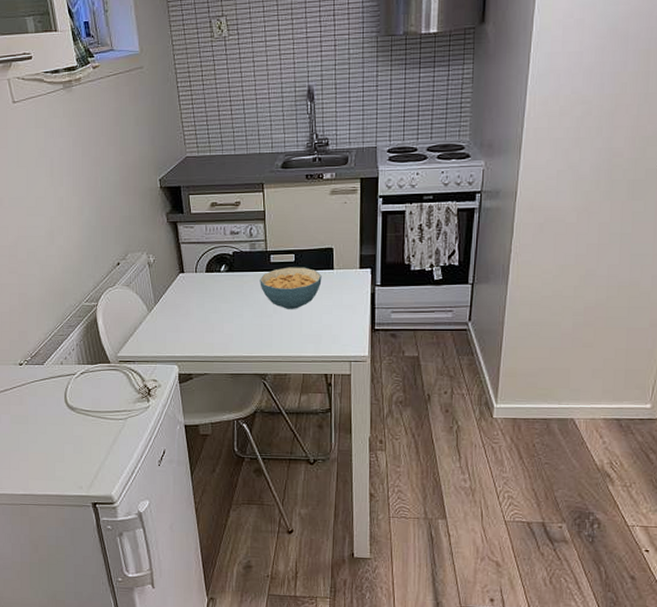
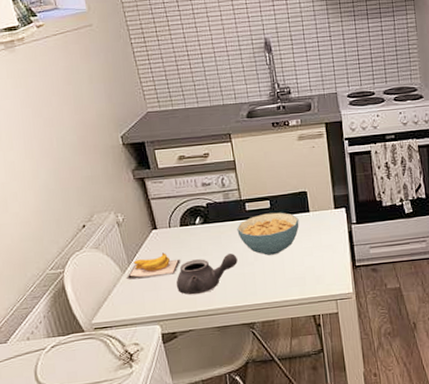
banana: none [151,296,202,319] -> present [125,252,180,280]
teapot: none [196,303,257,340] -> present [176,253,238,295]

